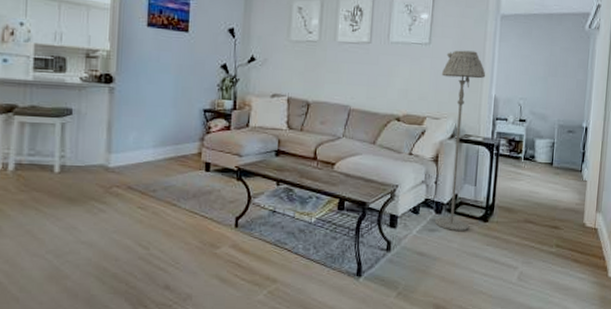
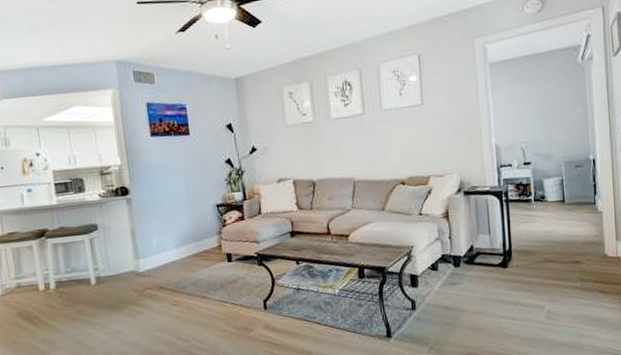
floor lamp: present [435,50,486,231] -> none [438,103,489,281]

